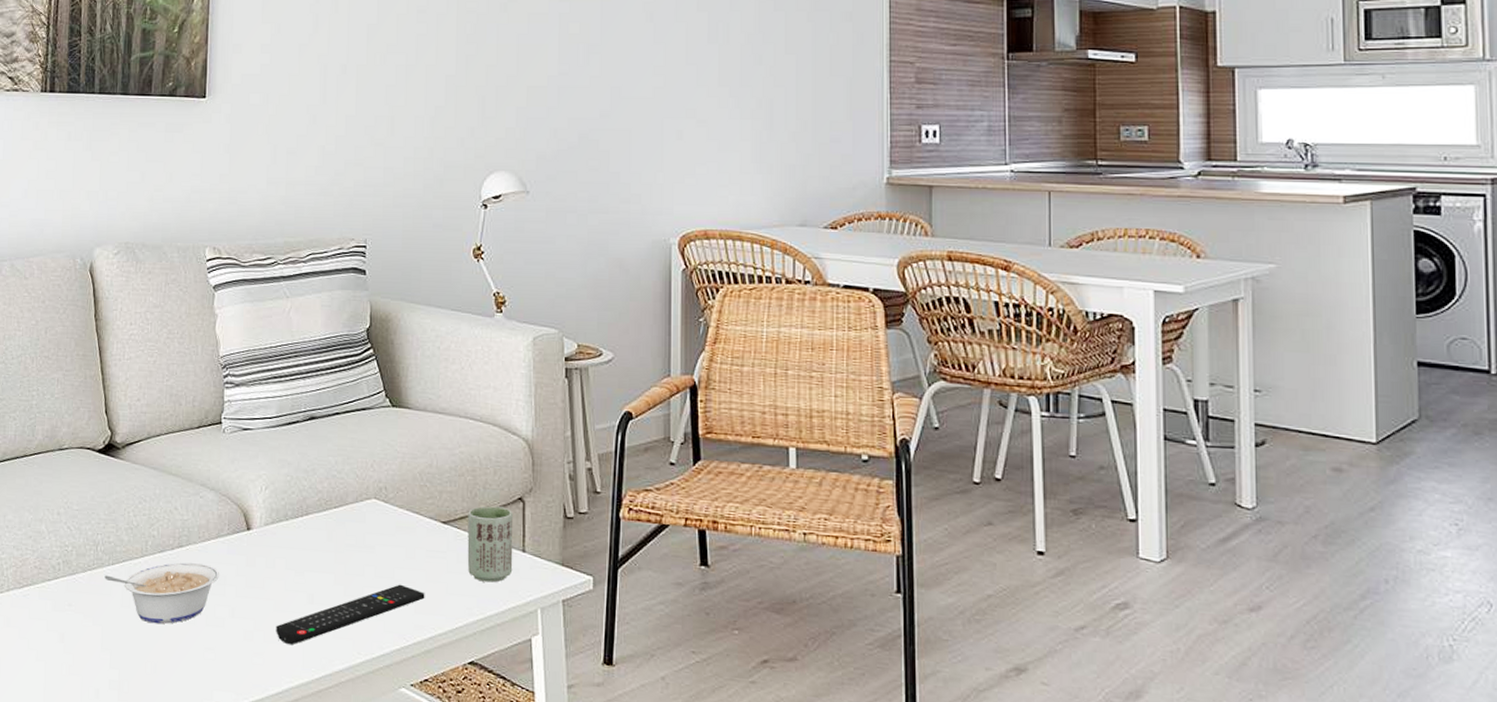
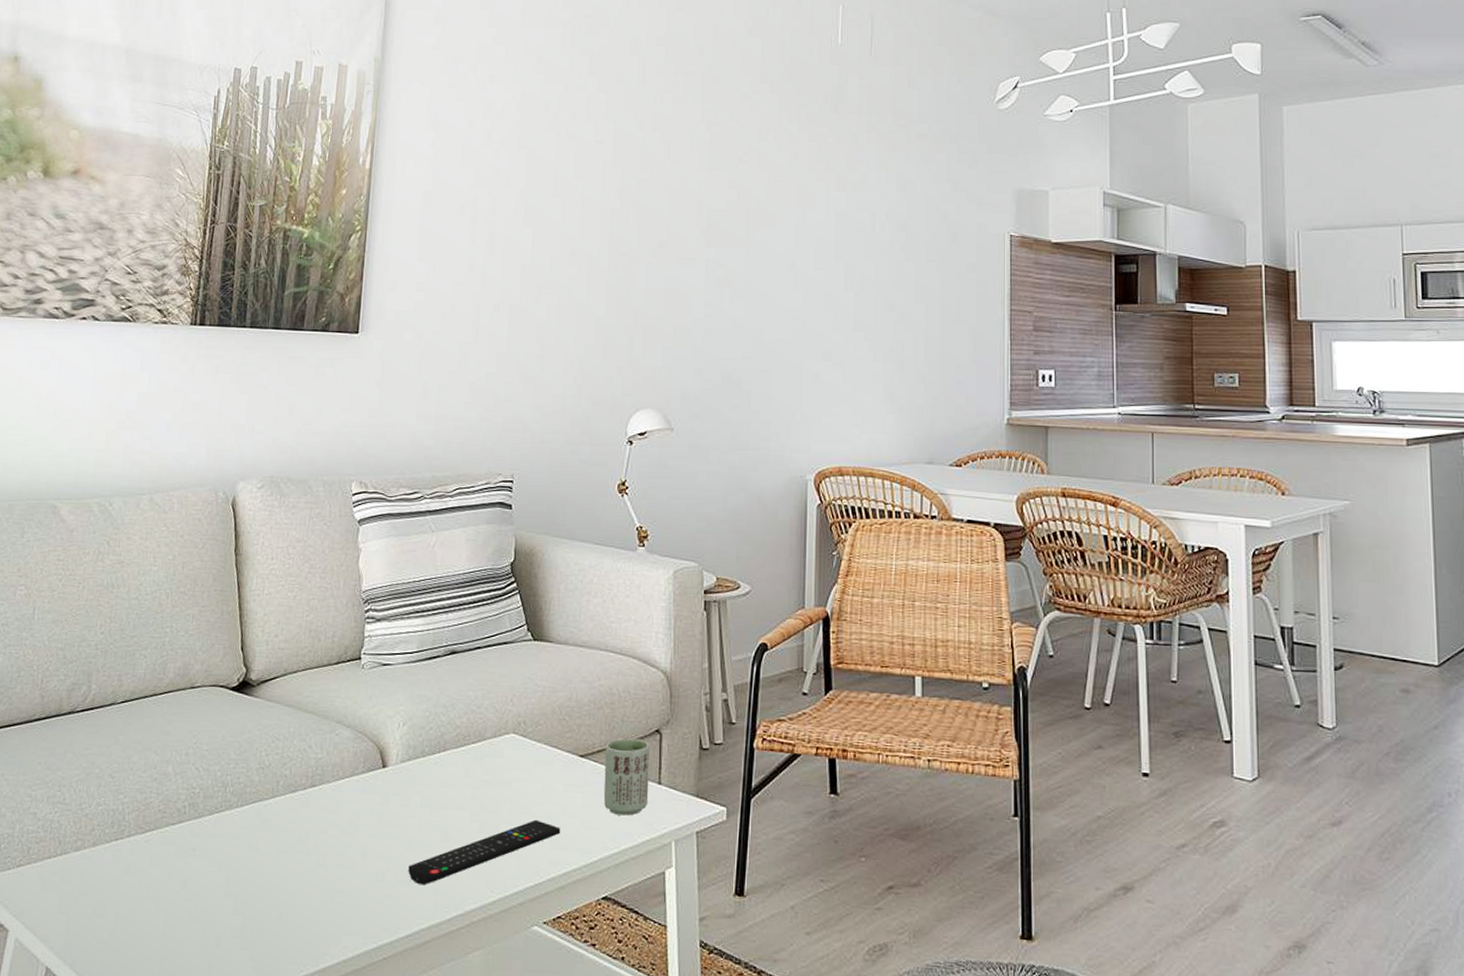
legume: present [104,562,219,624] -> none [232,802,352,867]

